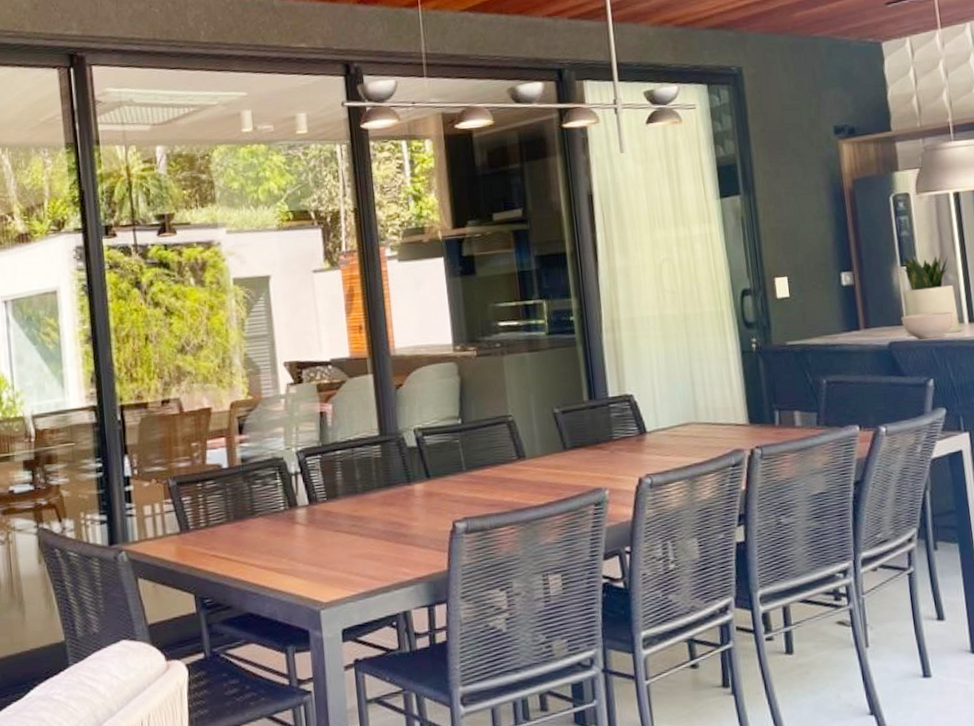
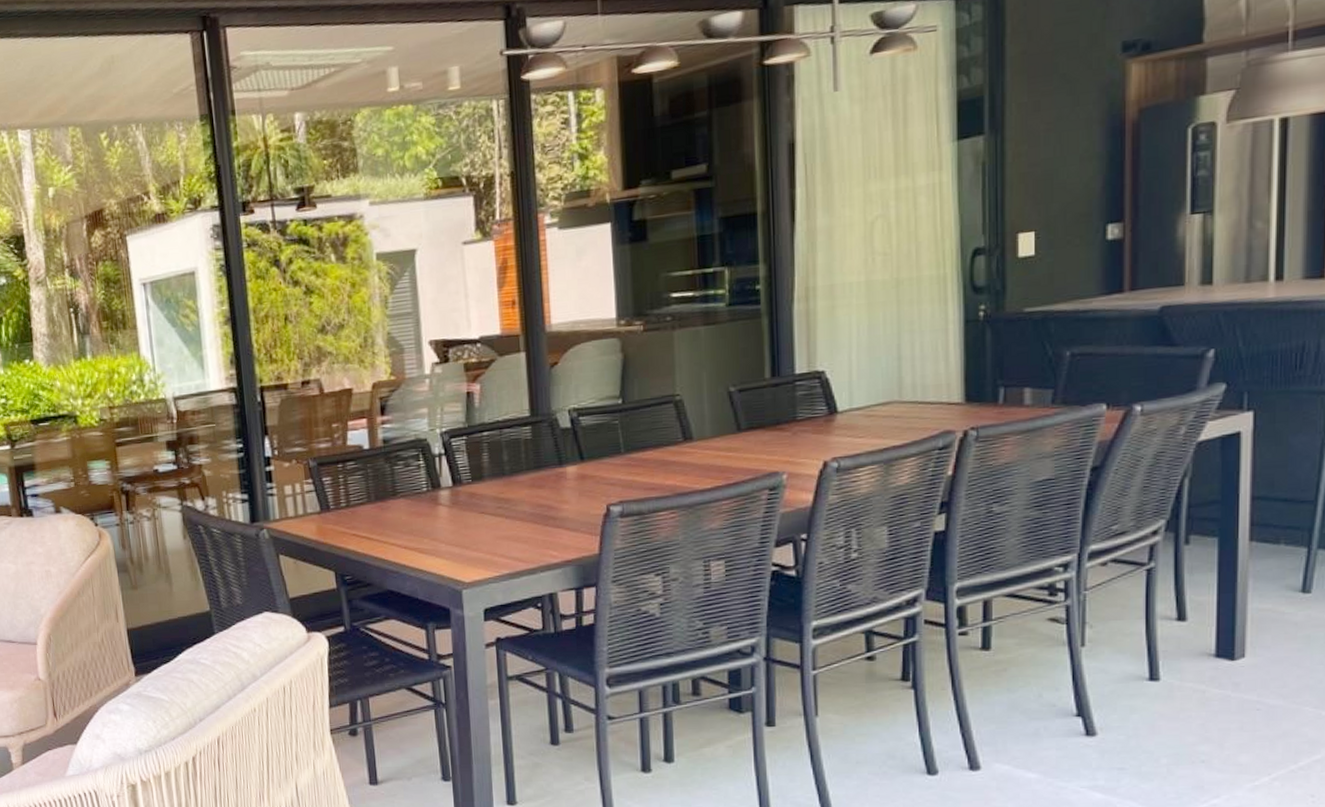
planter: present [900,251,966,337] -> none [1182,193,1270,299]
bowl: present [900,311,954,340] -> none [1181,267,1255,302]

